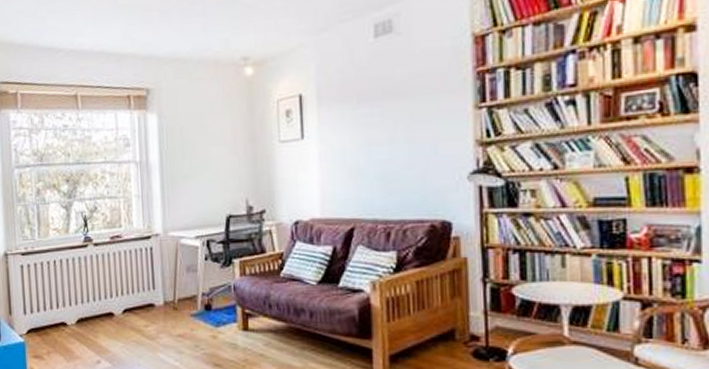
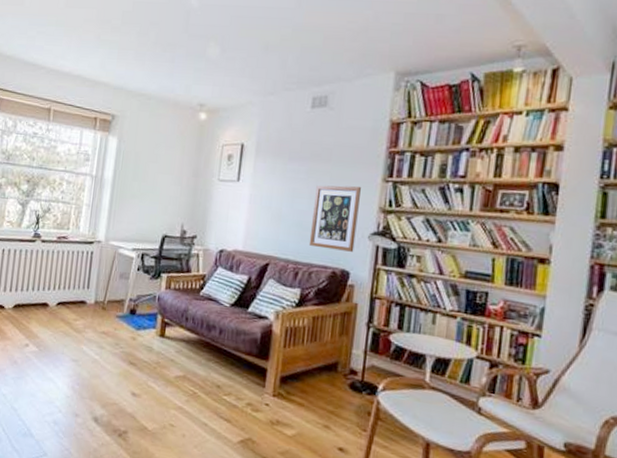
wall art: none [395,120,453,200] -> present [308,185,361,252]

